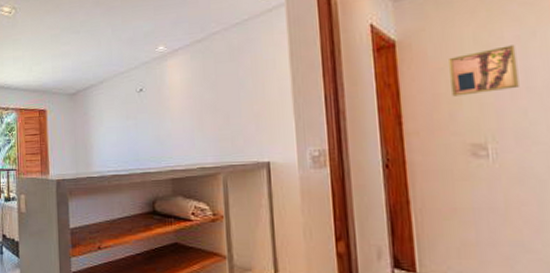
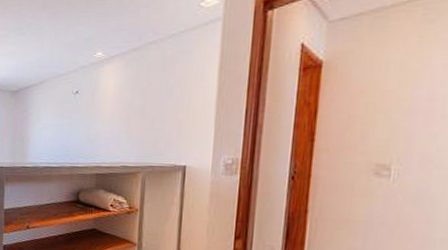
wall art: present [449,45,519,97] -> none [368,73,440,119]

